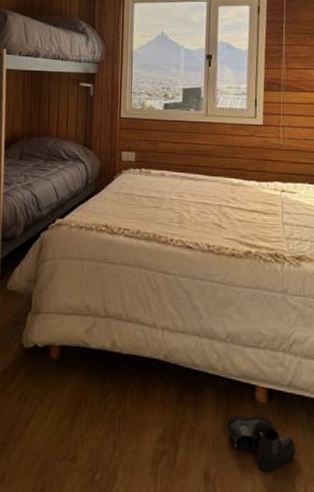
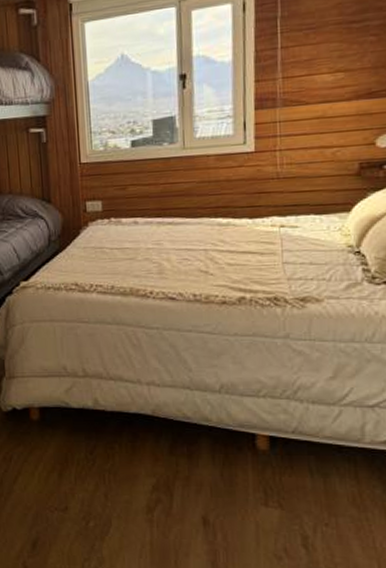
boots: present [226,414,296,472] -> none [224,463,303,514]

